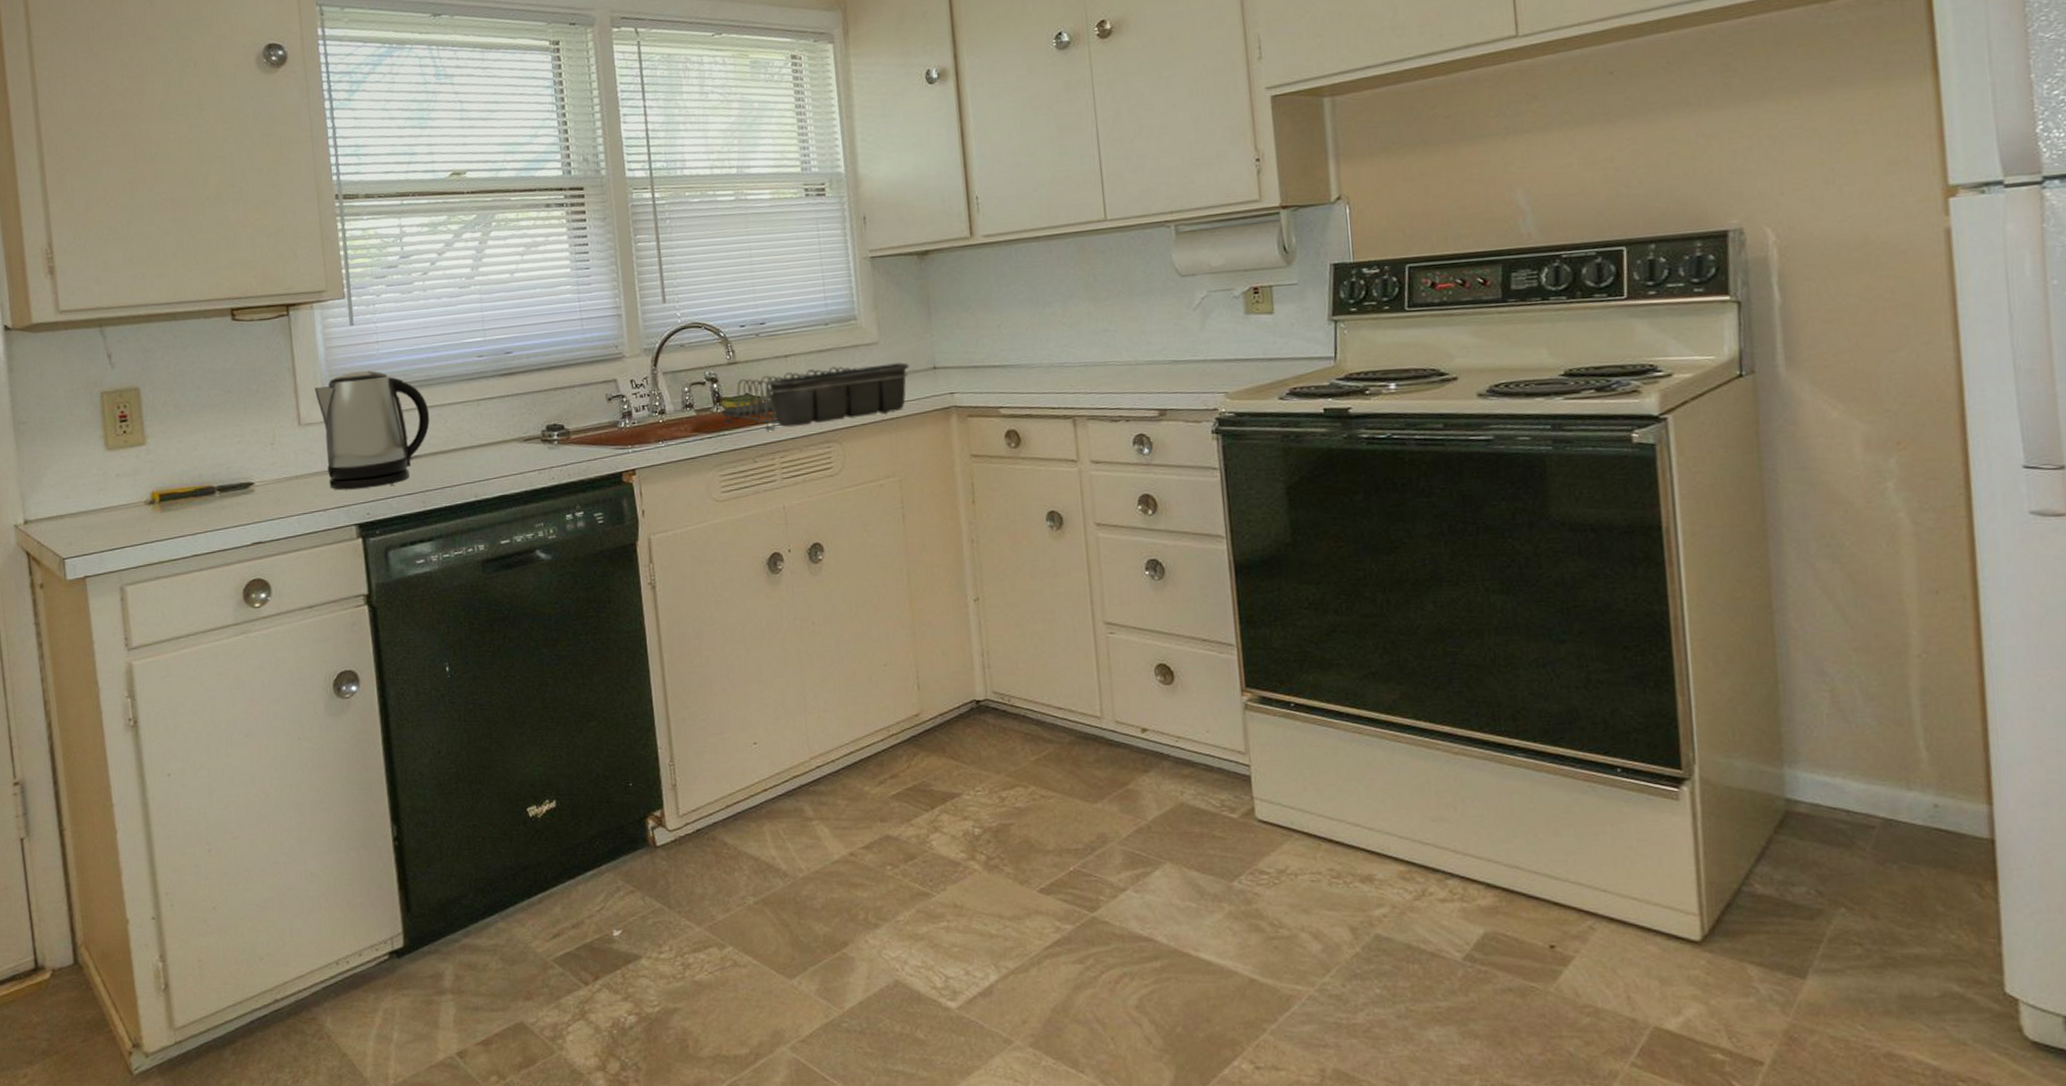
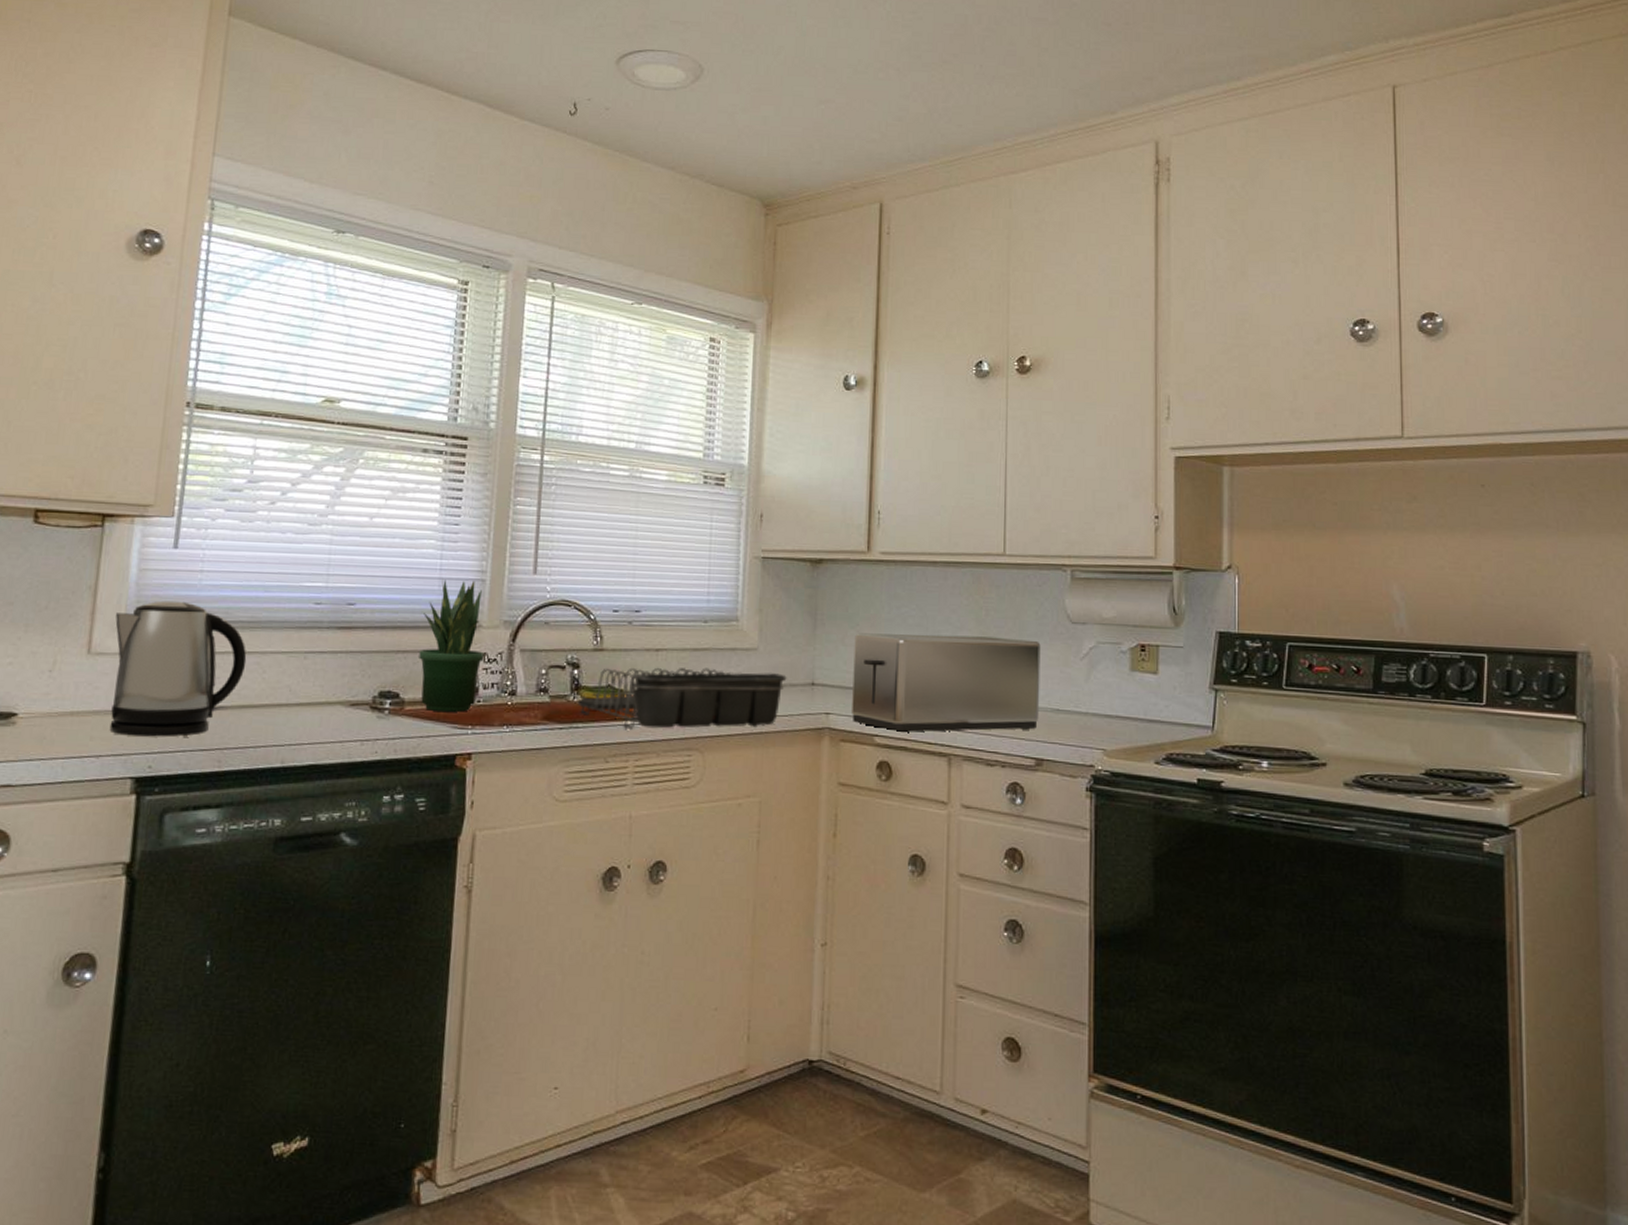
planter: none [572,317,632,437] -> present [419,578,484,712]
toaster: none [968,298,1158,402] -> present [852,633,1041,733]

